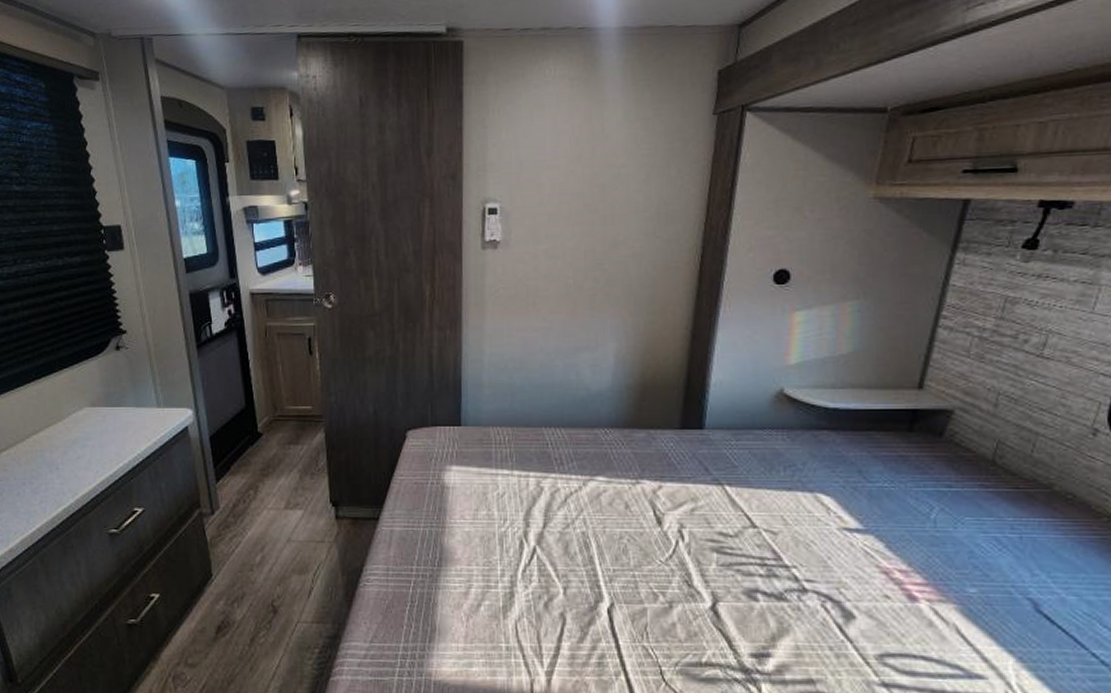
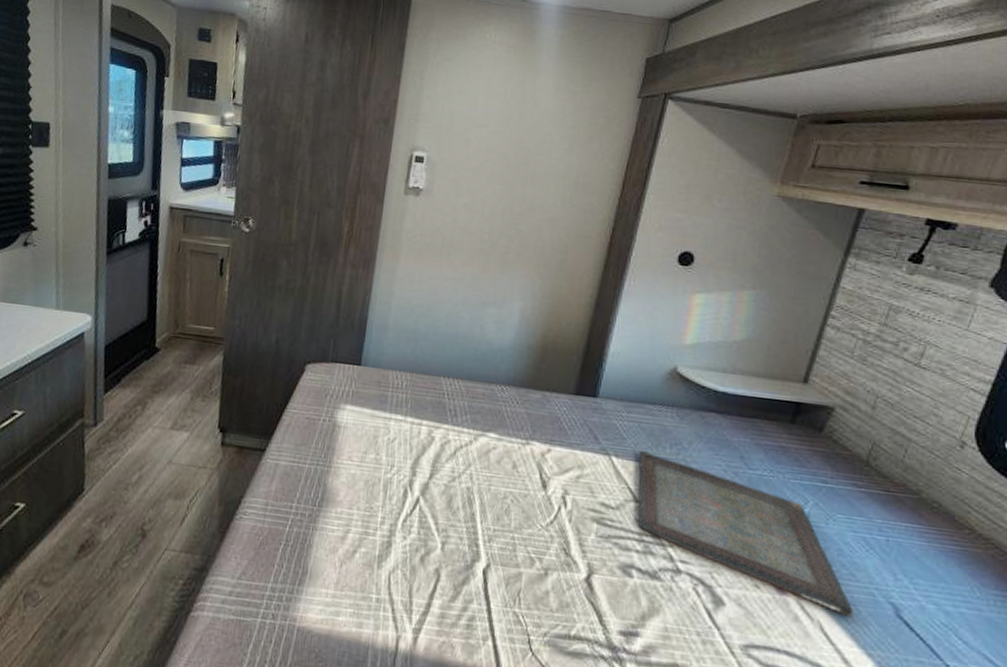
serving tray: none [753,476,990,617] -> present [638,449,854,618]

